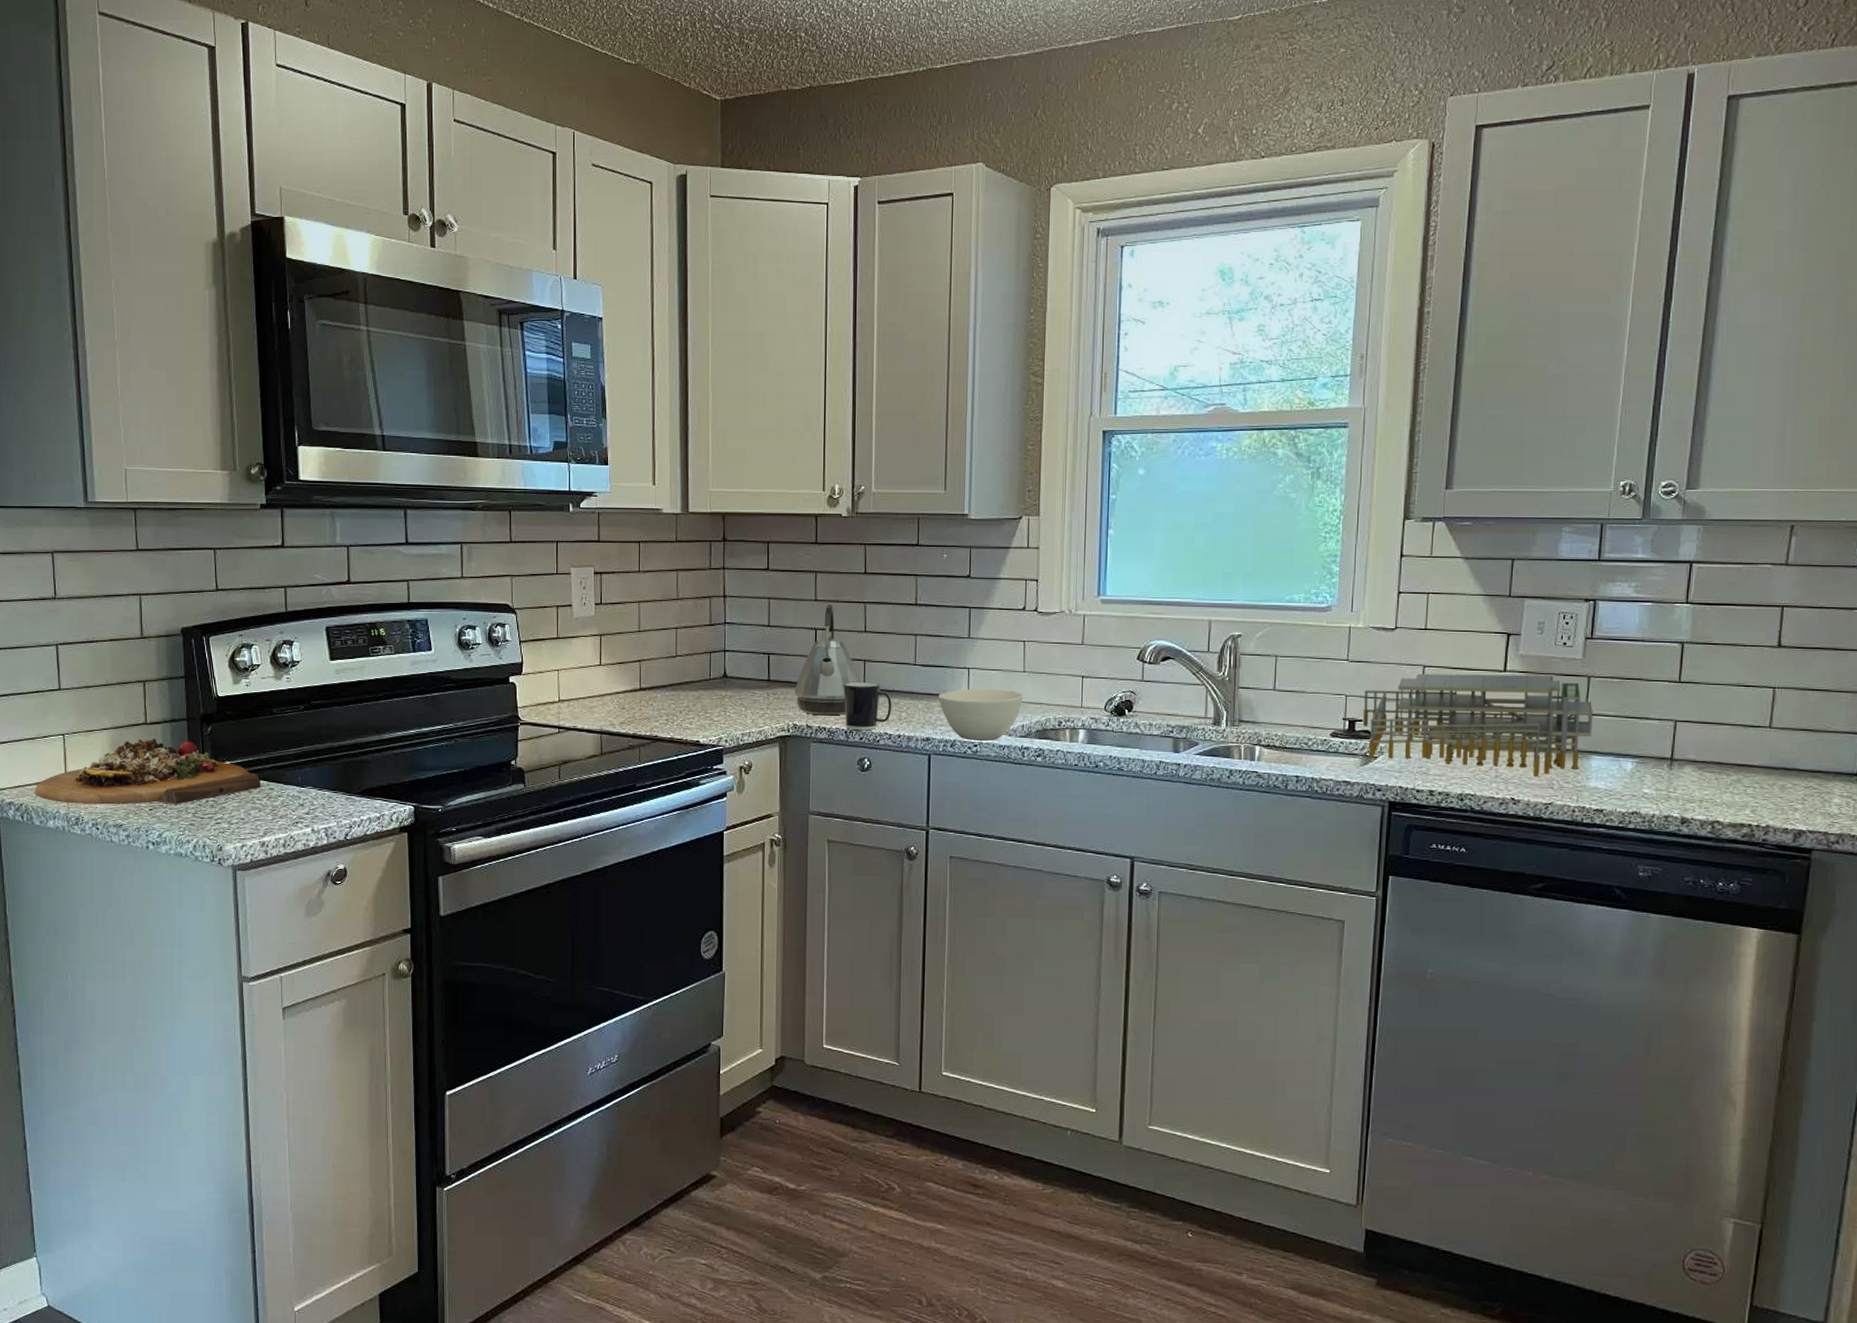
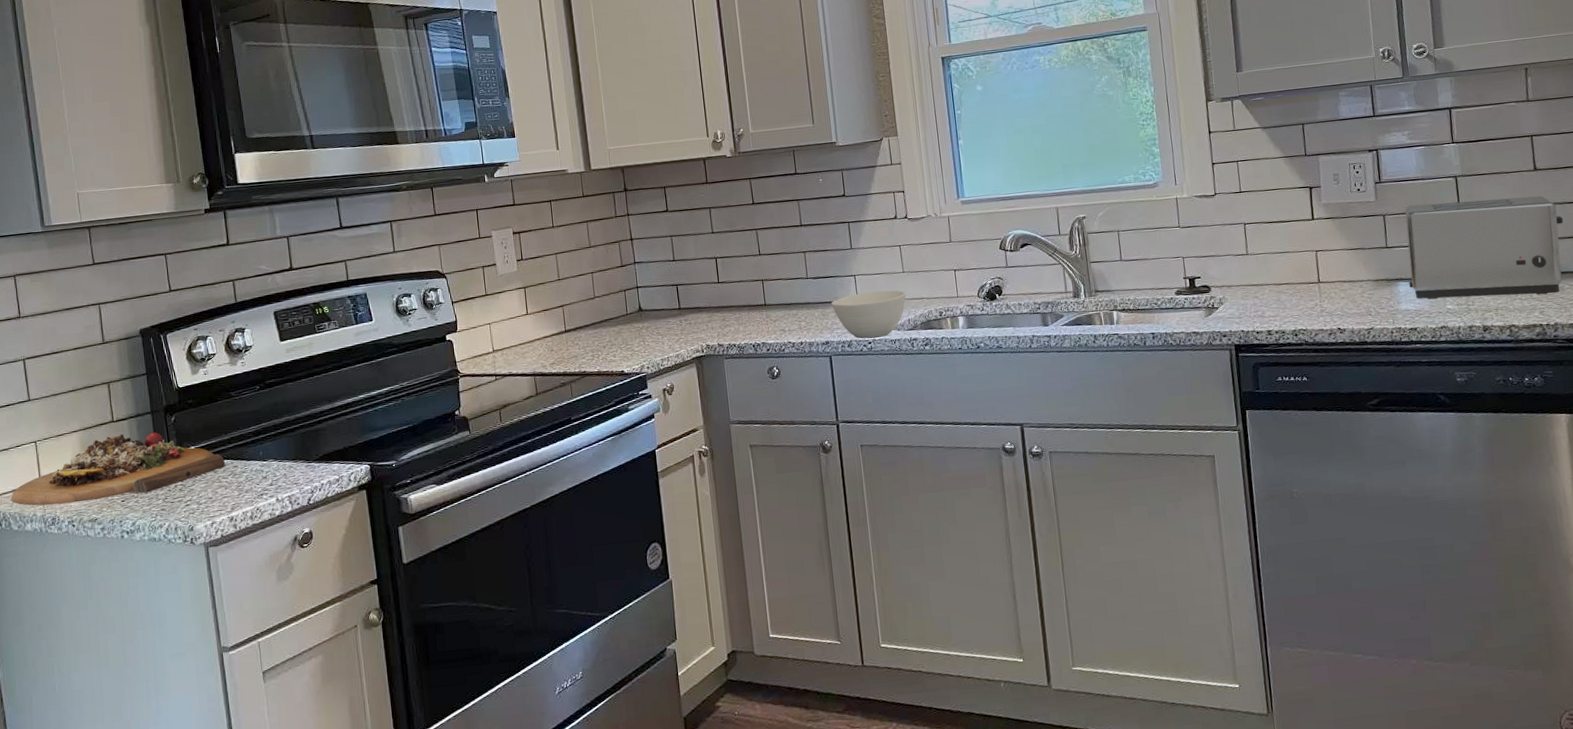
kettle: present [794,604,860,716] -> none [703,234,761,334]
mug: present [843,681,892,731] -> none [746,298,792,344]
dish rack: present [1362,673,1593,777] -> none [1198,218,1396,310]
toaster: none [1604,669,1801,792] -> present [1404,196,1564,300]

